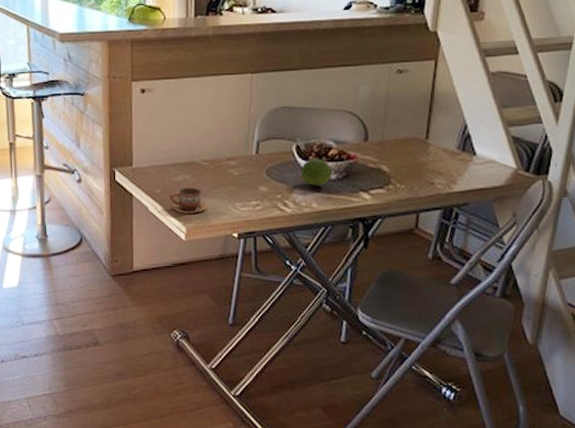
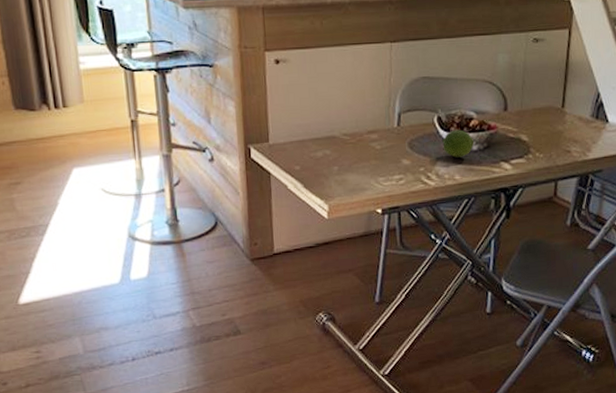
cup: present [169,188,207,215] -> none [309,163,349,192]

